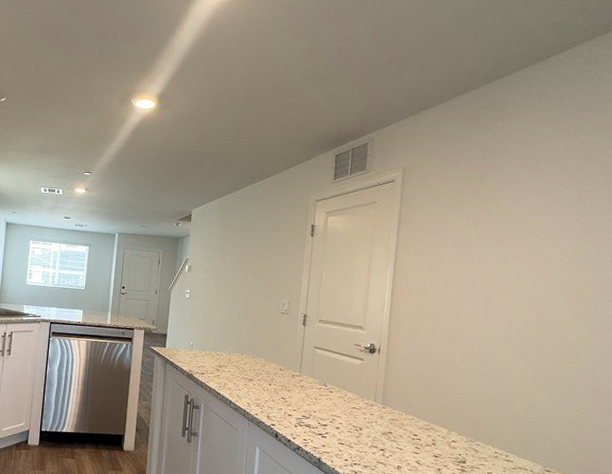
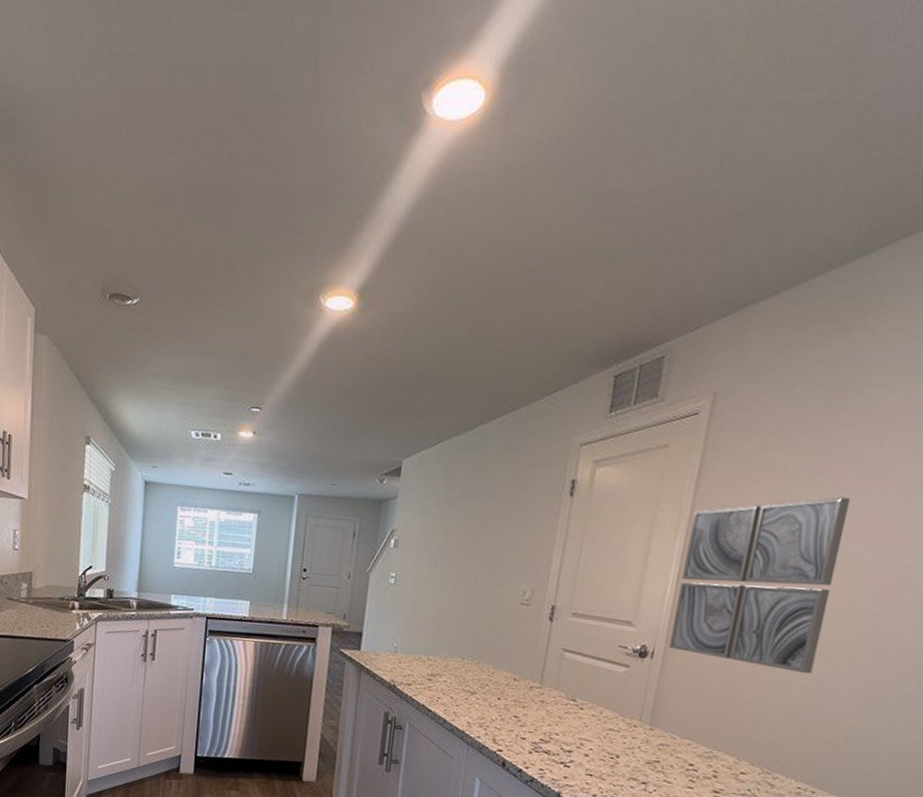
wall art: none [390,238,505,366] -> present [669,497,851,675]

